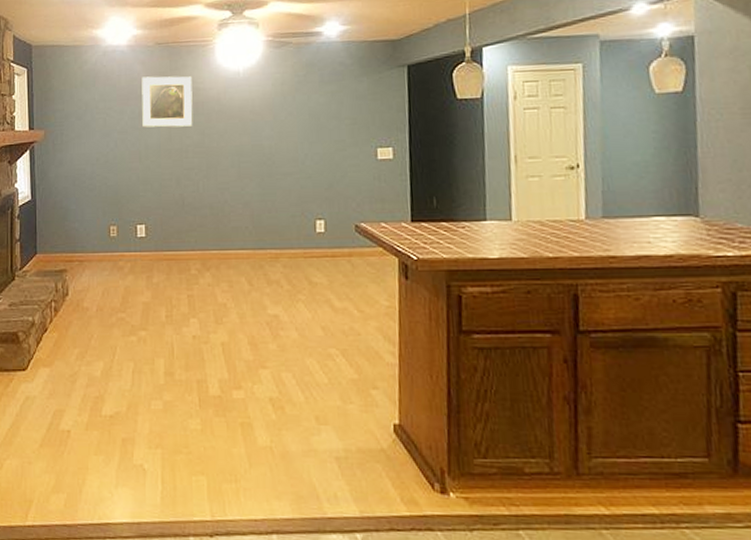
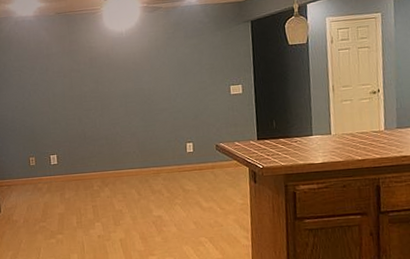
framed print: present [141,76,193,128] -> none [46,38,89,80]

